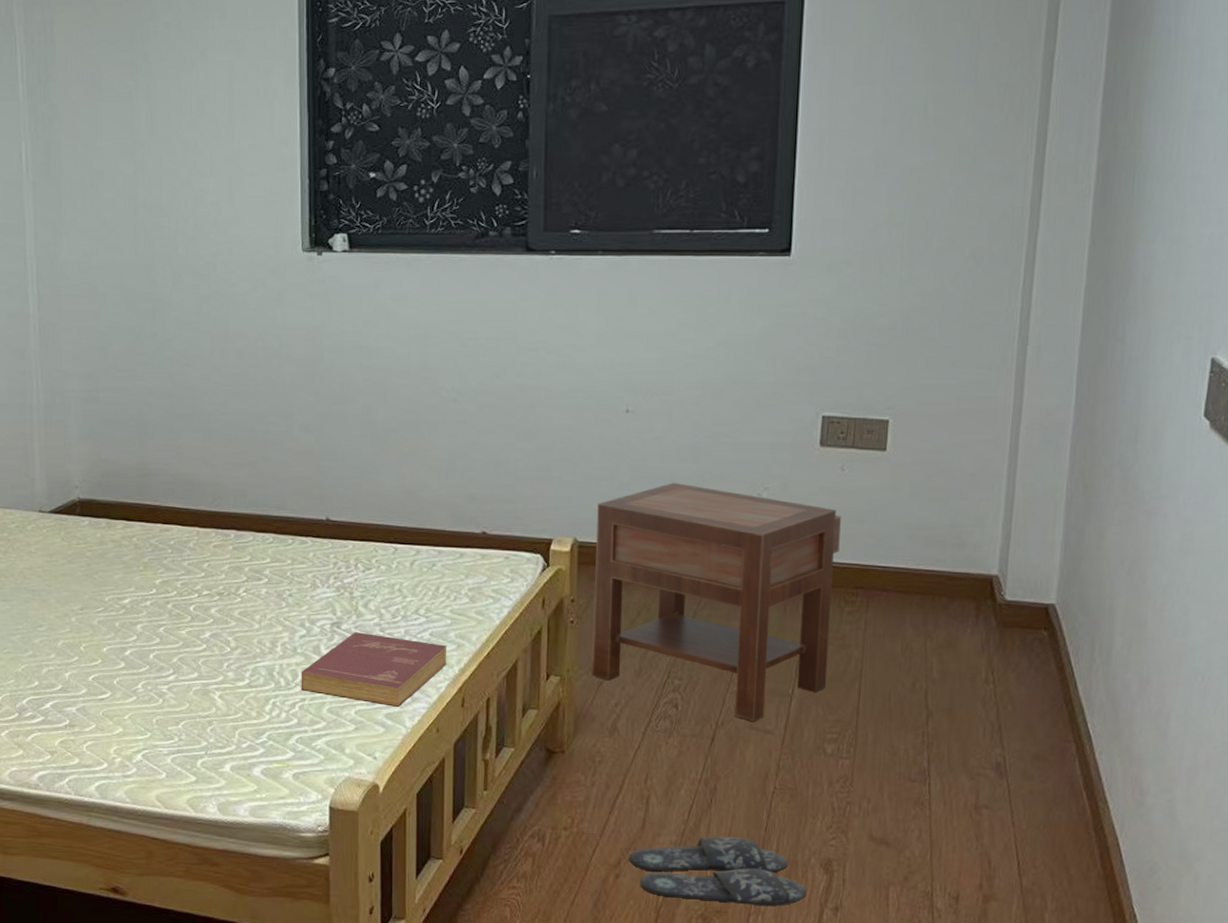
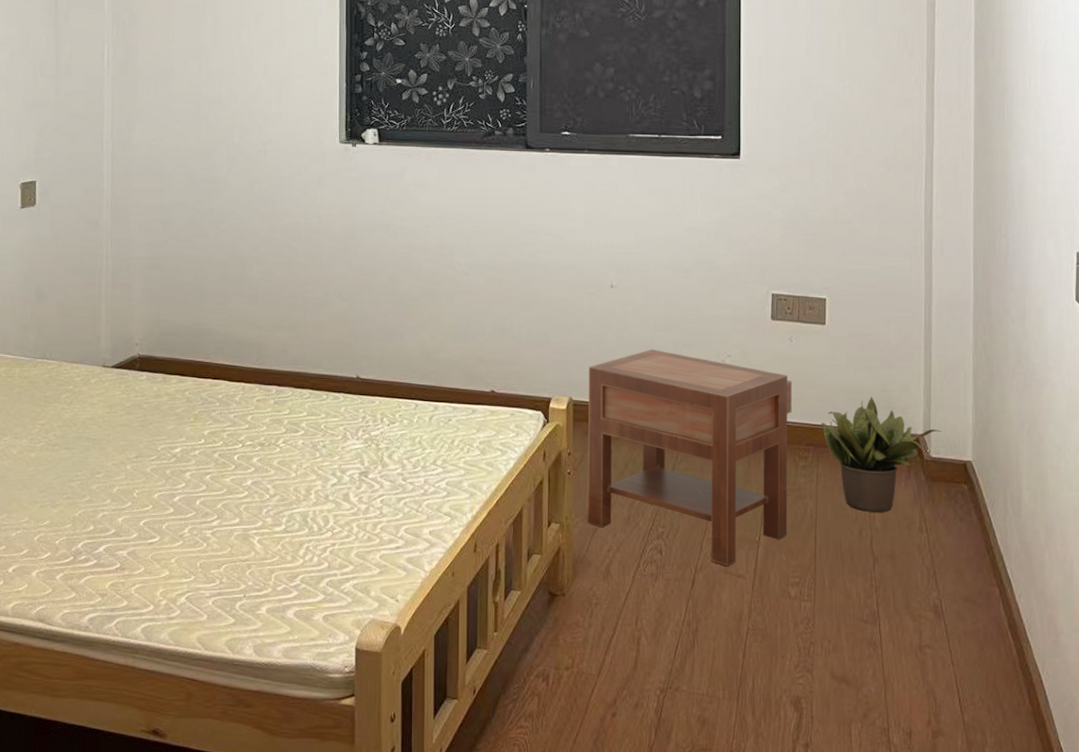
book: present [301,632,447,708] -> none [331,481,461,553]
slippers: present [629,836,807,906] -> none [624,675,780,743]
potted plant: none [874,532,1021,662] -> present [822,396,942,512]

